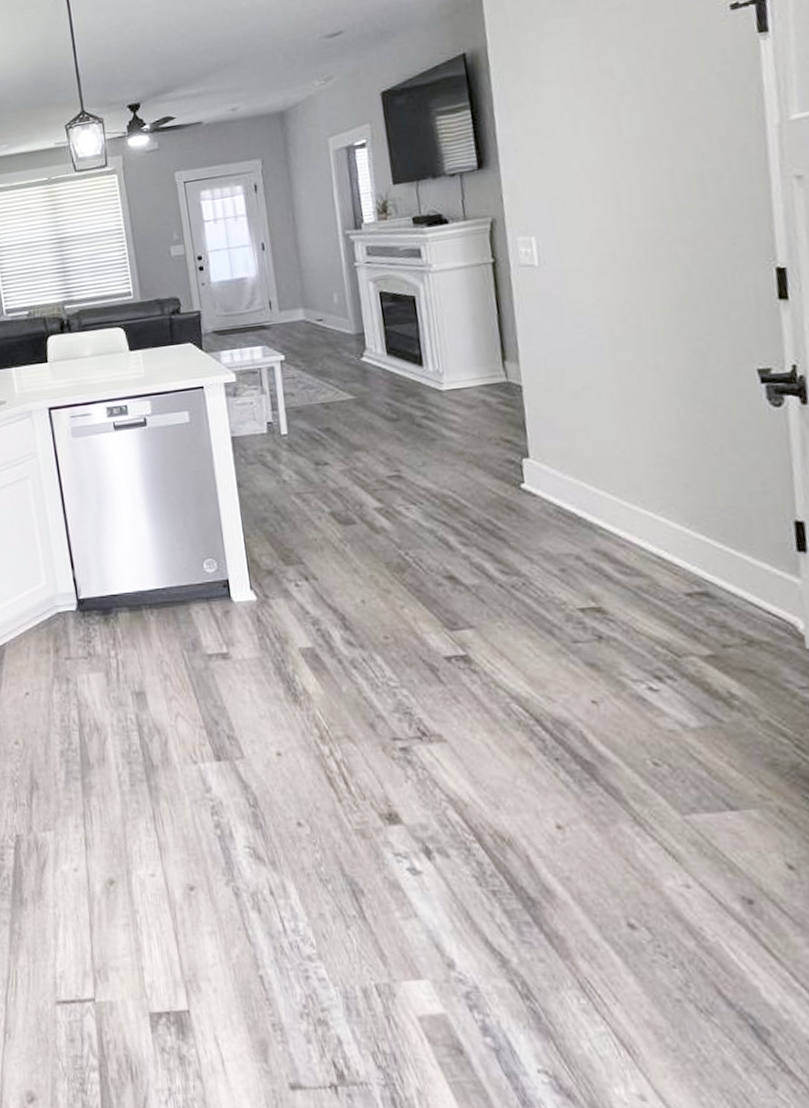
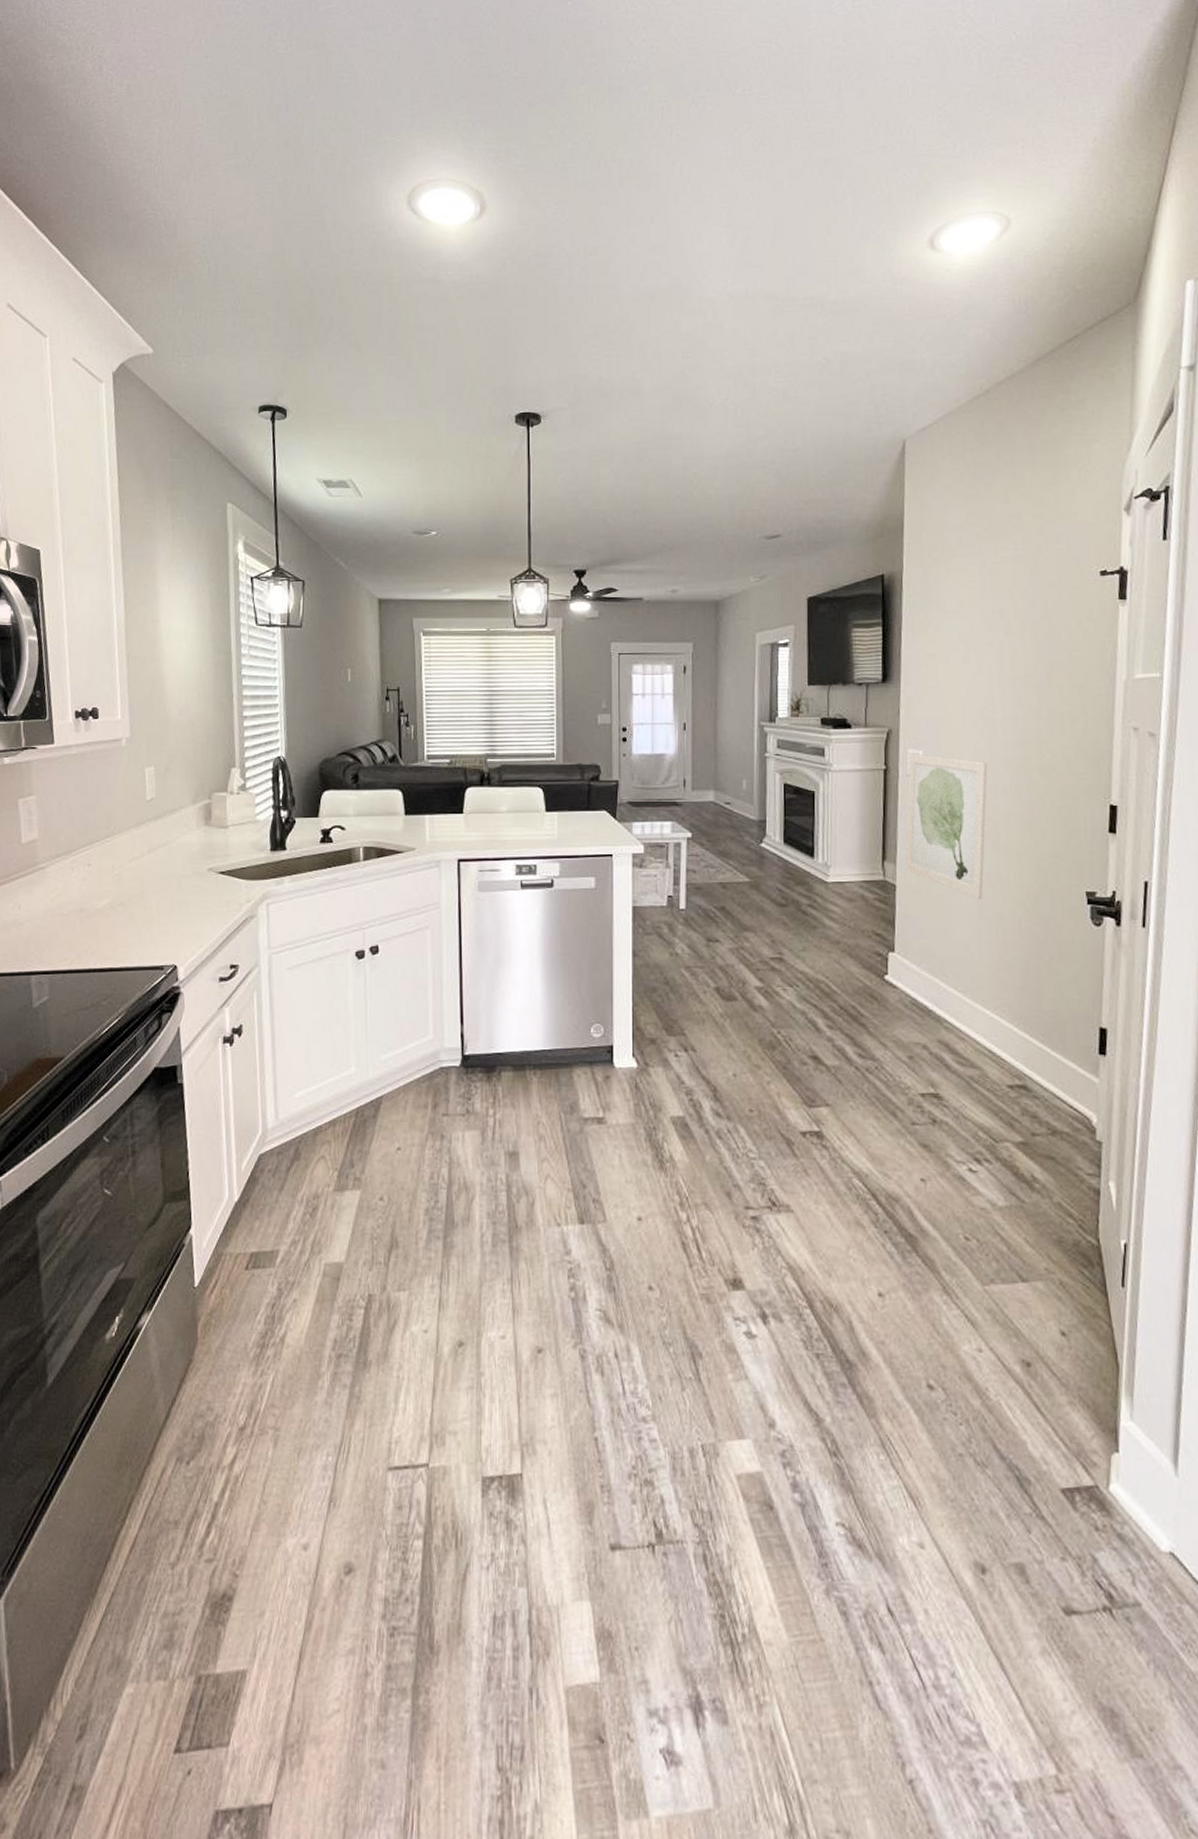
wall art: none [519,238,628,391] -> present [906,753,988,899]

